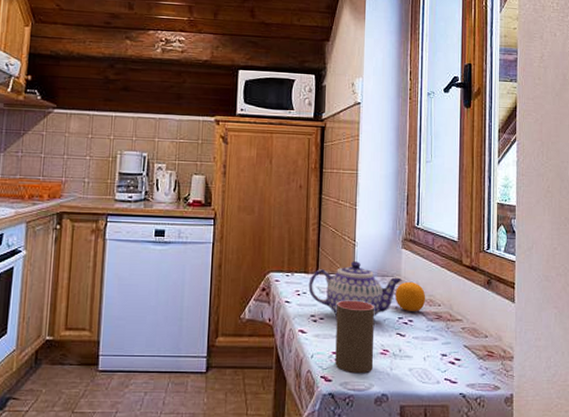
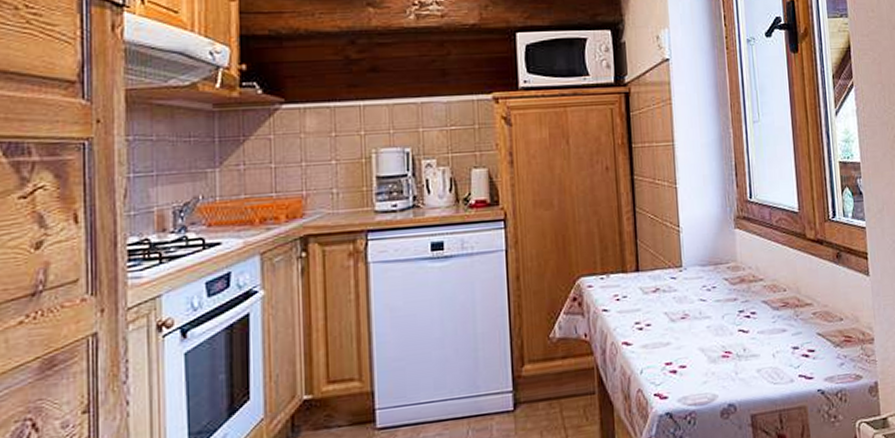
teapot: present [308,261,402,317] -> none [628,250,739,320]
cup: present [335,300,375,374] -> none [665,297,716,385]
fruit: present [395,281,426,311] -> none [732,266,769,302]

